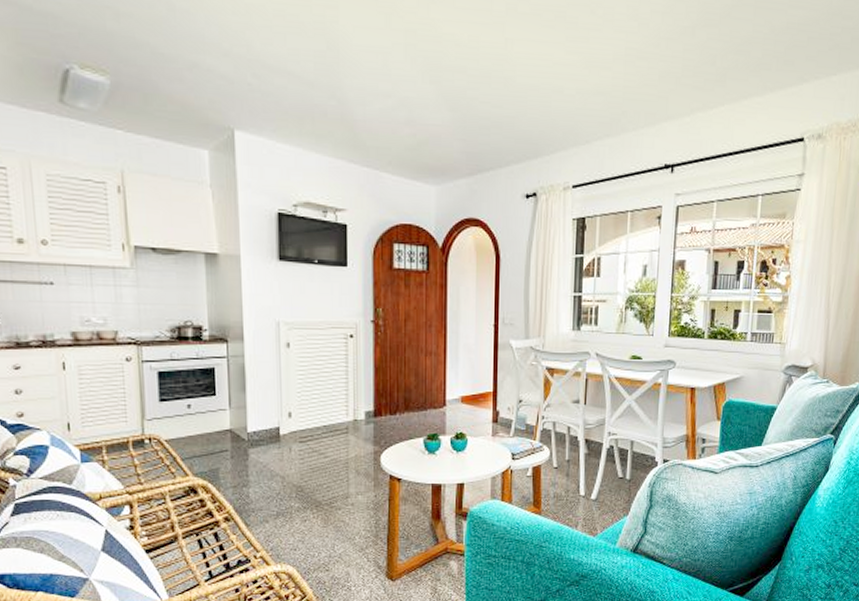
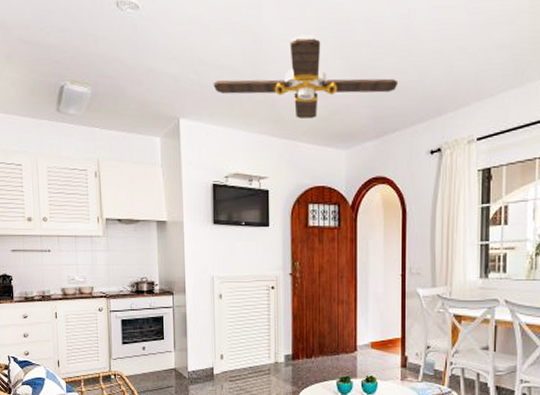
ceiling fan: none [278,48,494,148] -> present [213,34,399,119]

